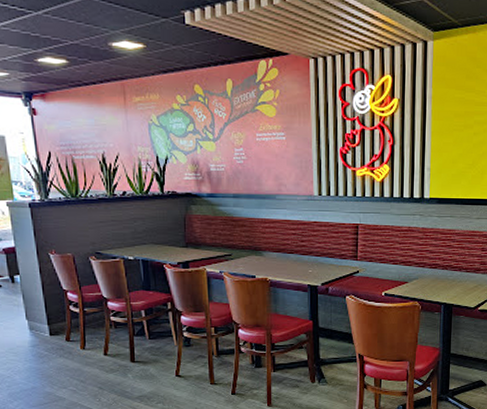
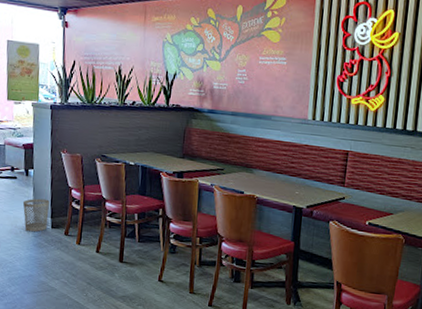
wastebasket: none [12,305,45,342] -> present [22,198,50,232]

